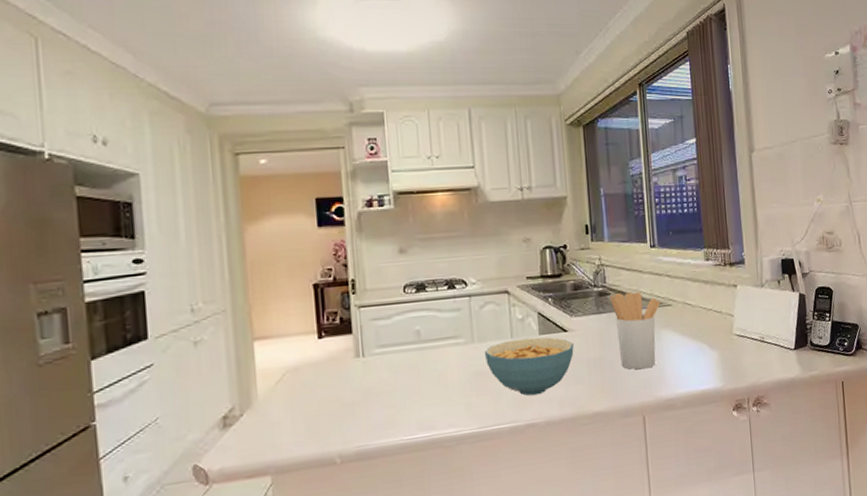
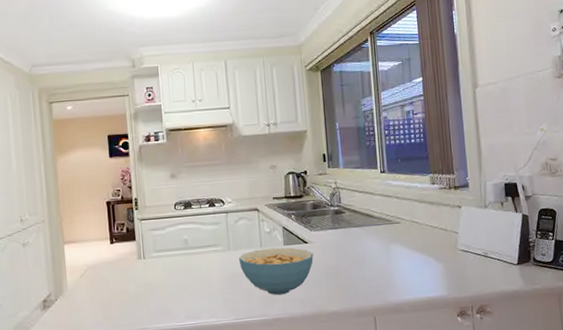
utensil holder: present [610,291,661,370] -> none [345,210,390,277]

